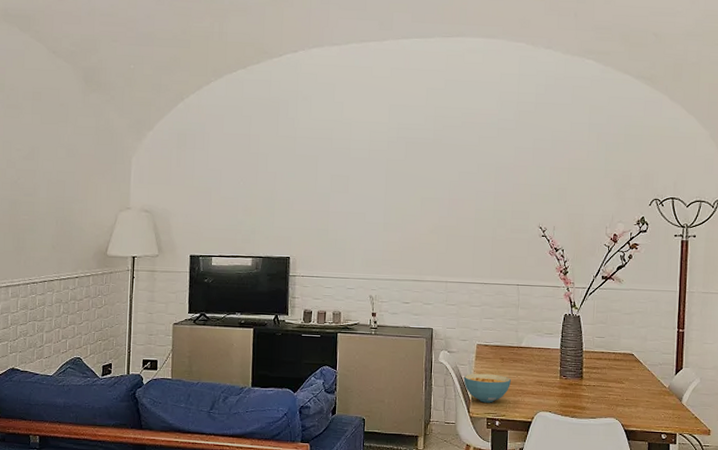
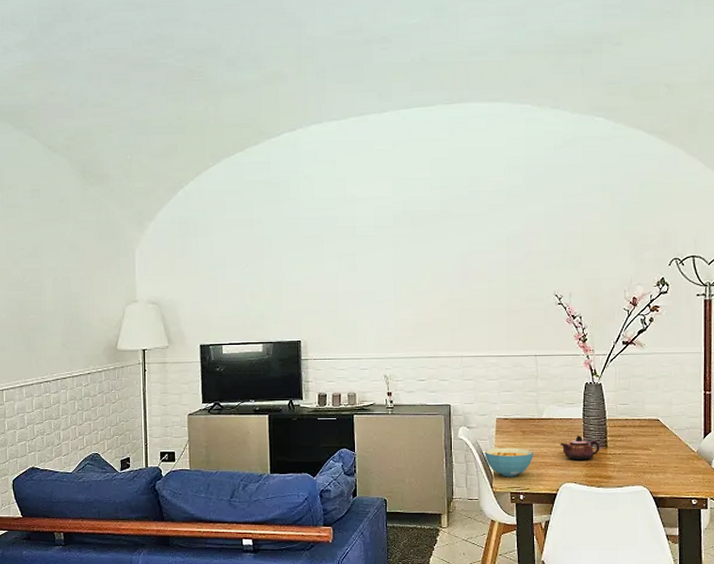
teapot: none [537,365,575,391] -> present [560,435,600,461]

